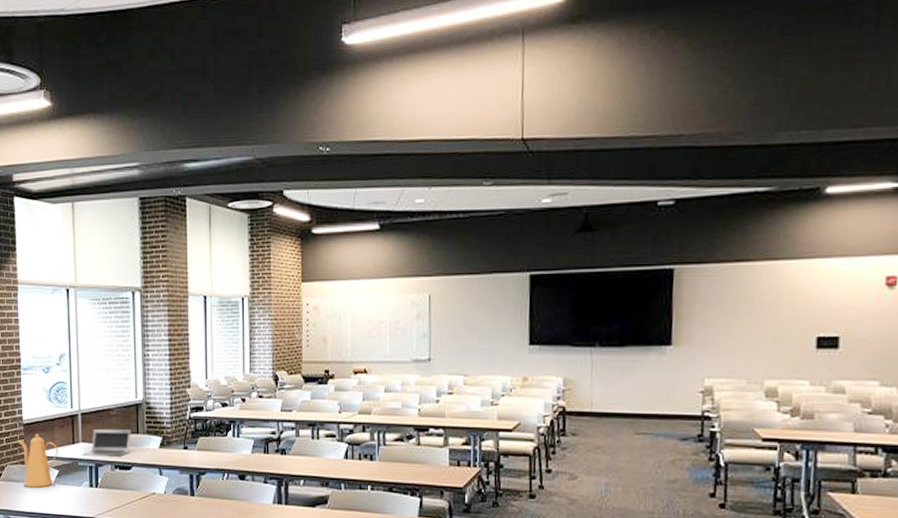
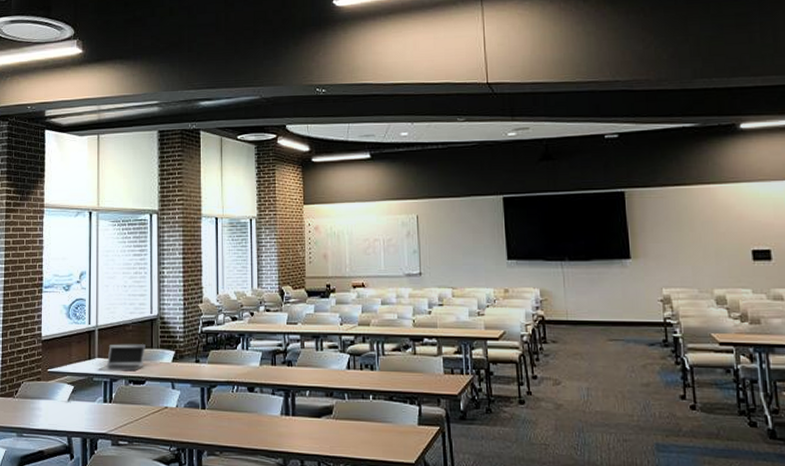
coffee pot: present [17,434,59,488] -> none [35,350,75,404]

